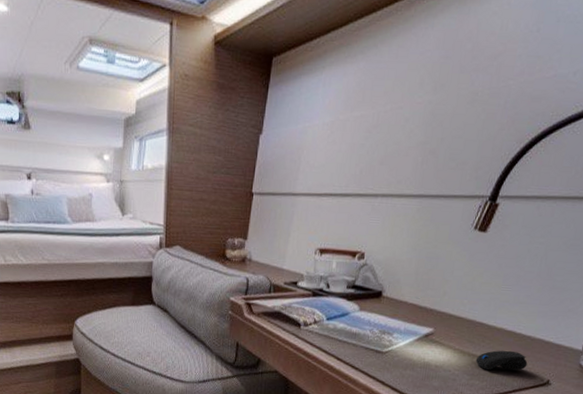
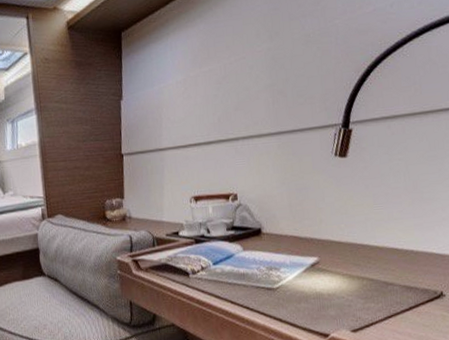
computer mouse: present [475,350,528,371] -> none [366,268,417,291]

